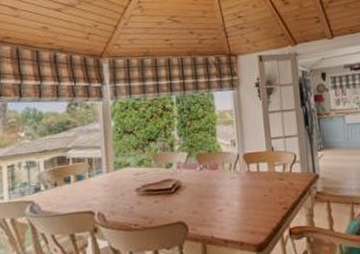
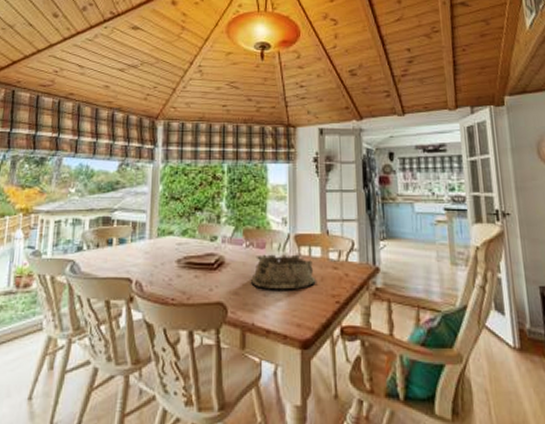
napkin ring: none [207,171,265,205] -> present [251,254,316,289]

